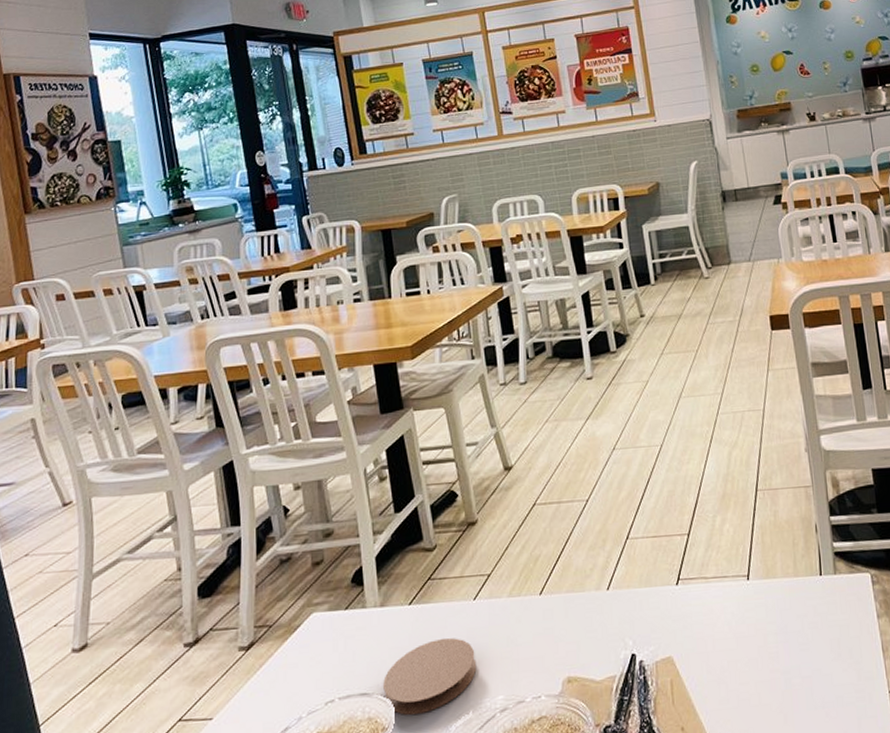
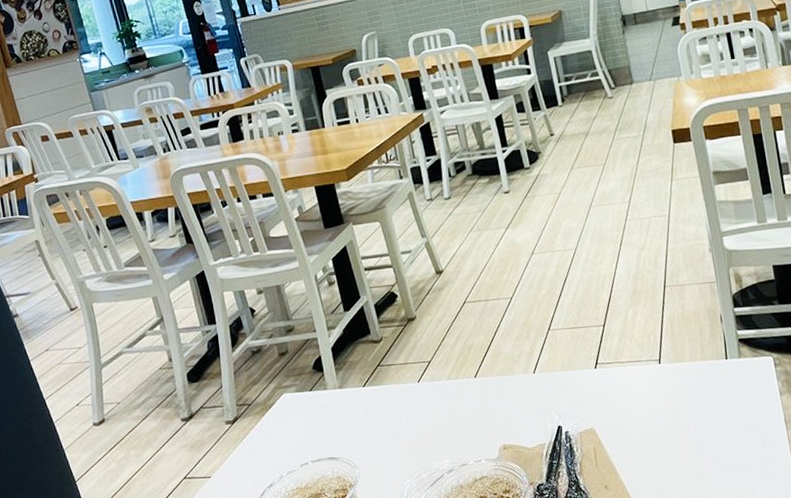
coaster: present [383,638,477,715] -> none [347,413,425,475]

